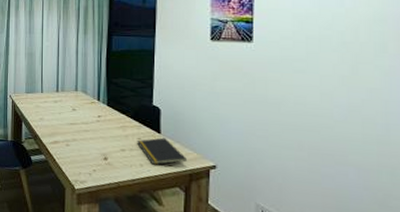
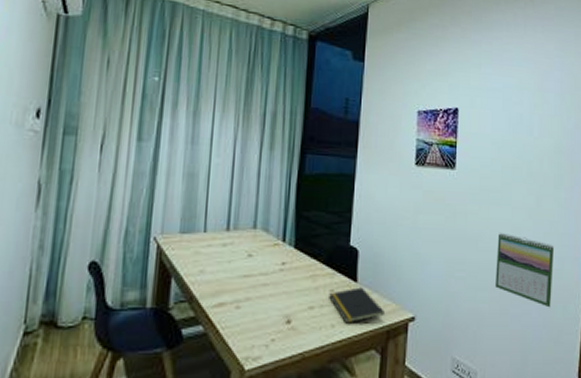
calendar: none [302,97,377,172] -> present [495,232,555,308]

